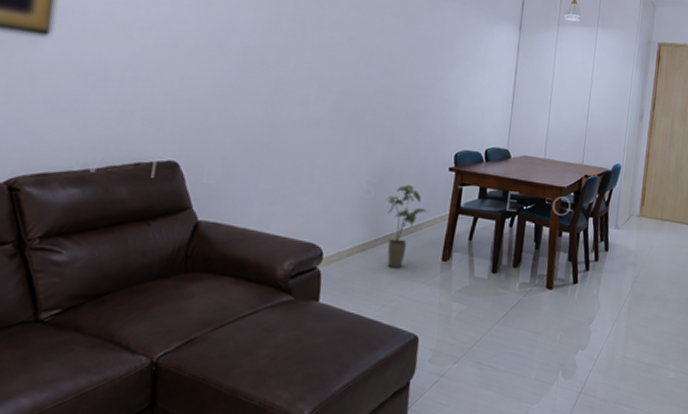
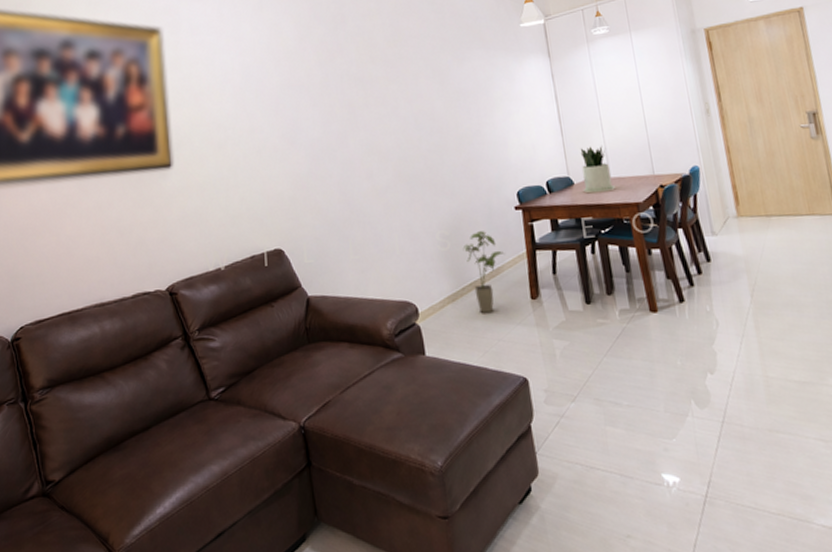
planter: none [517,125,547,172] -> present [580,146,615,194]

